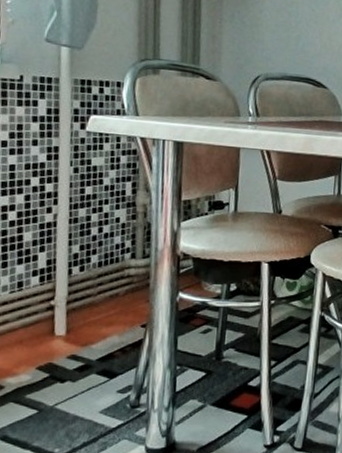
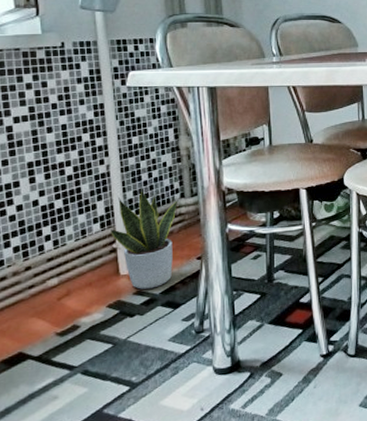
potted plant: none [50,243,130,354] -> present [111,188,180,289]

